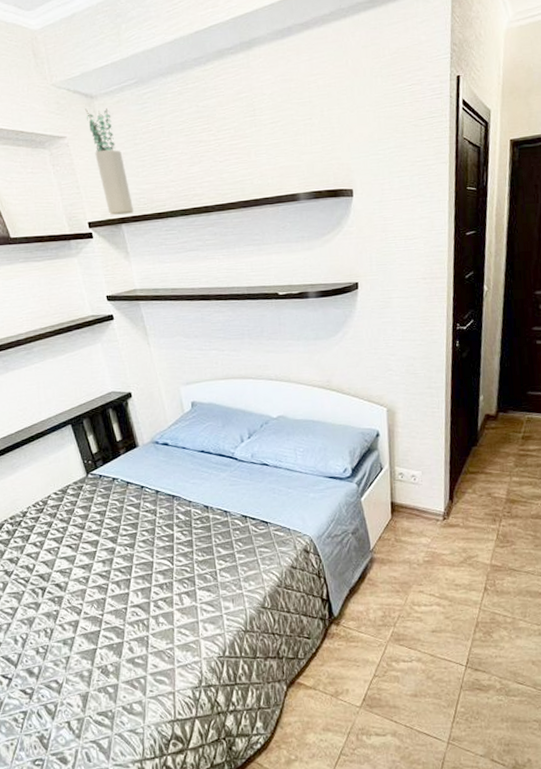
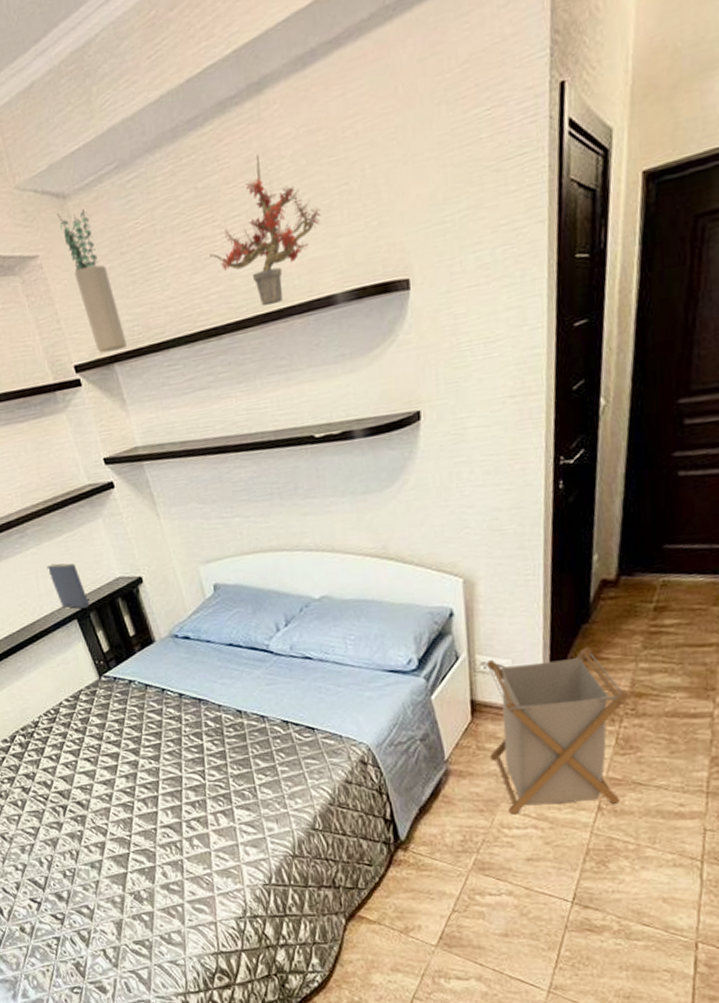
book: none [48,377,84,416] -> present [46,563,90,609]
potted plant: none [205,89,290,196] -> present [209,154,321,306]
laundry basket: none [404,463,506,594] -> present [487,646,629,814]

